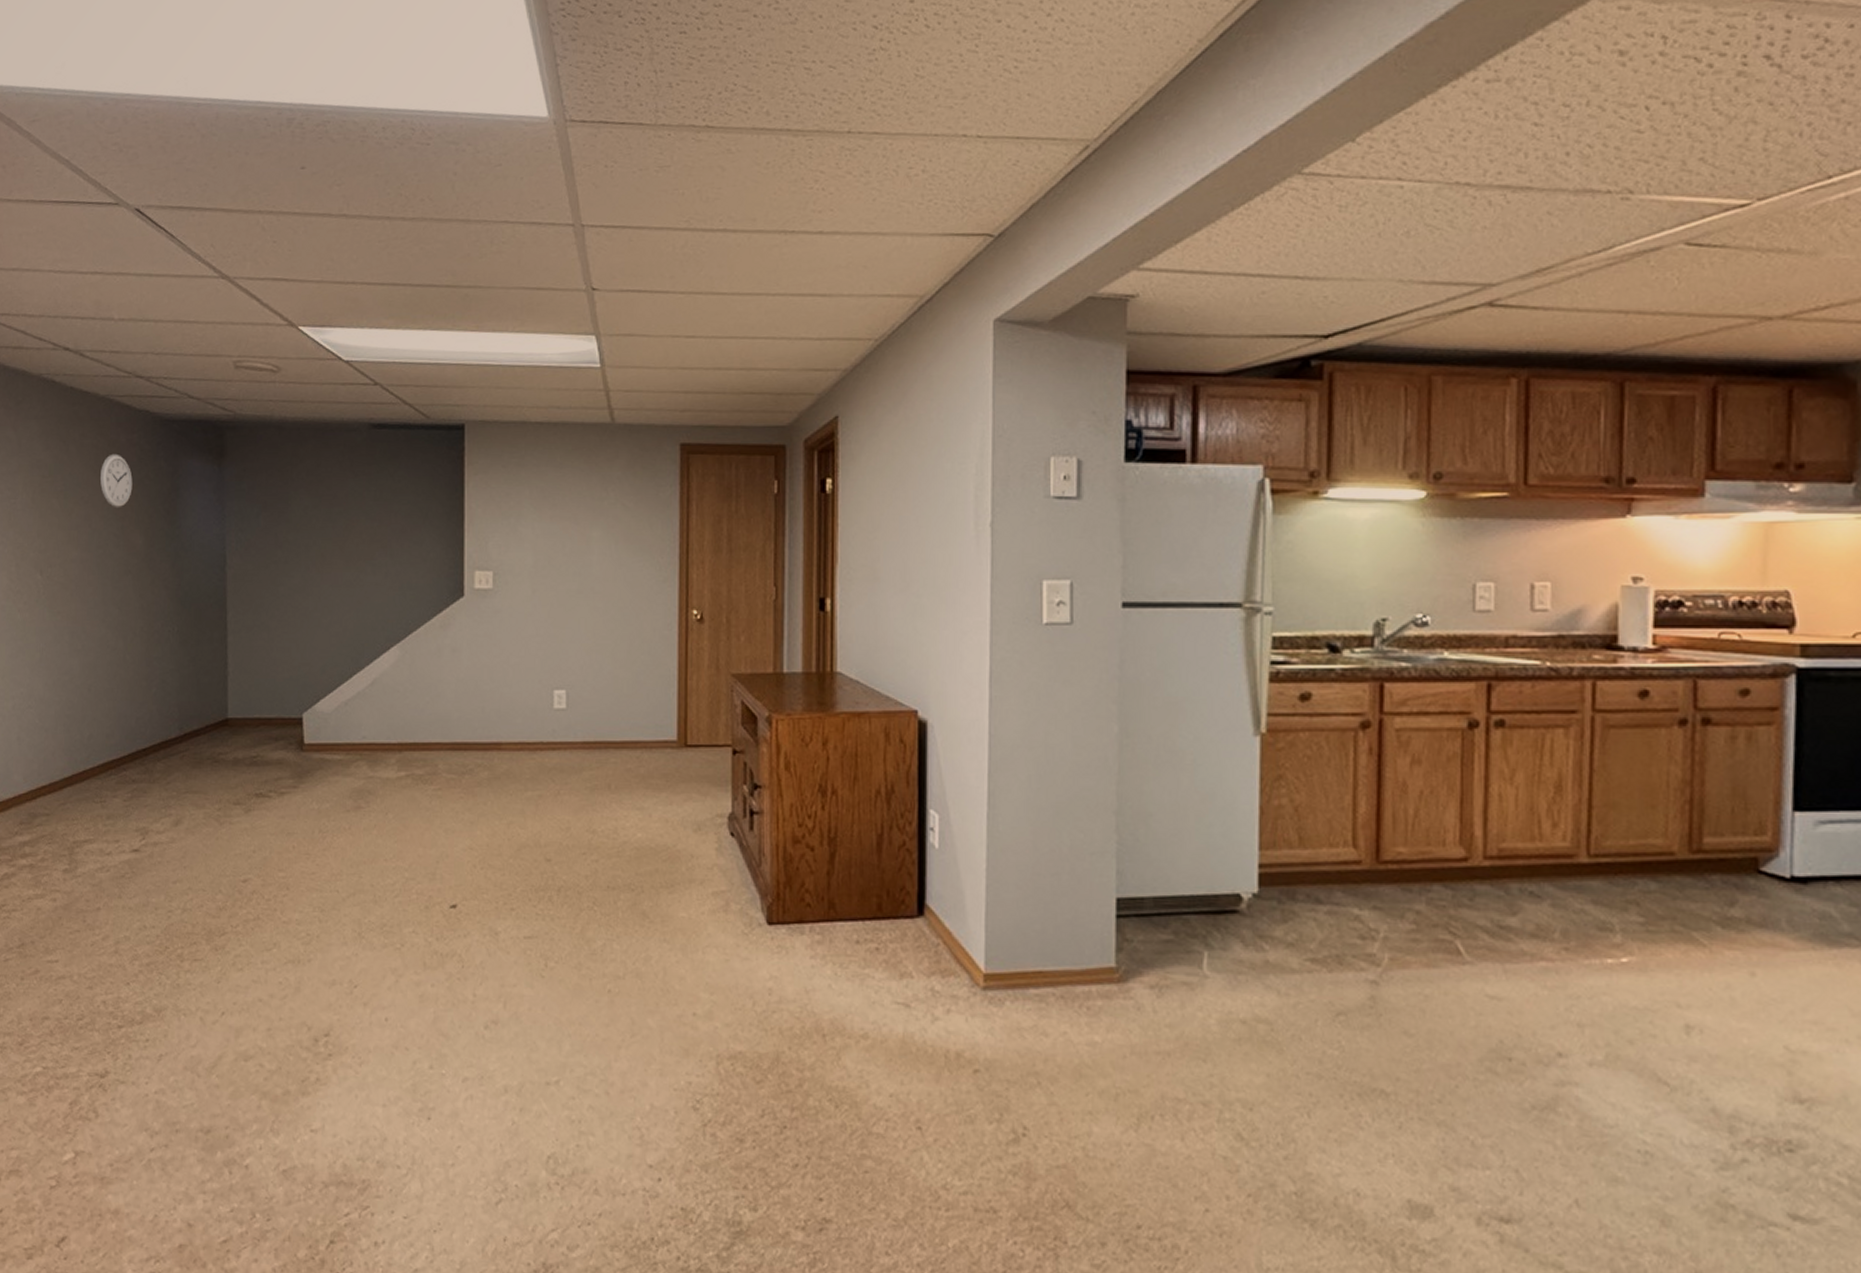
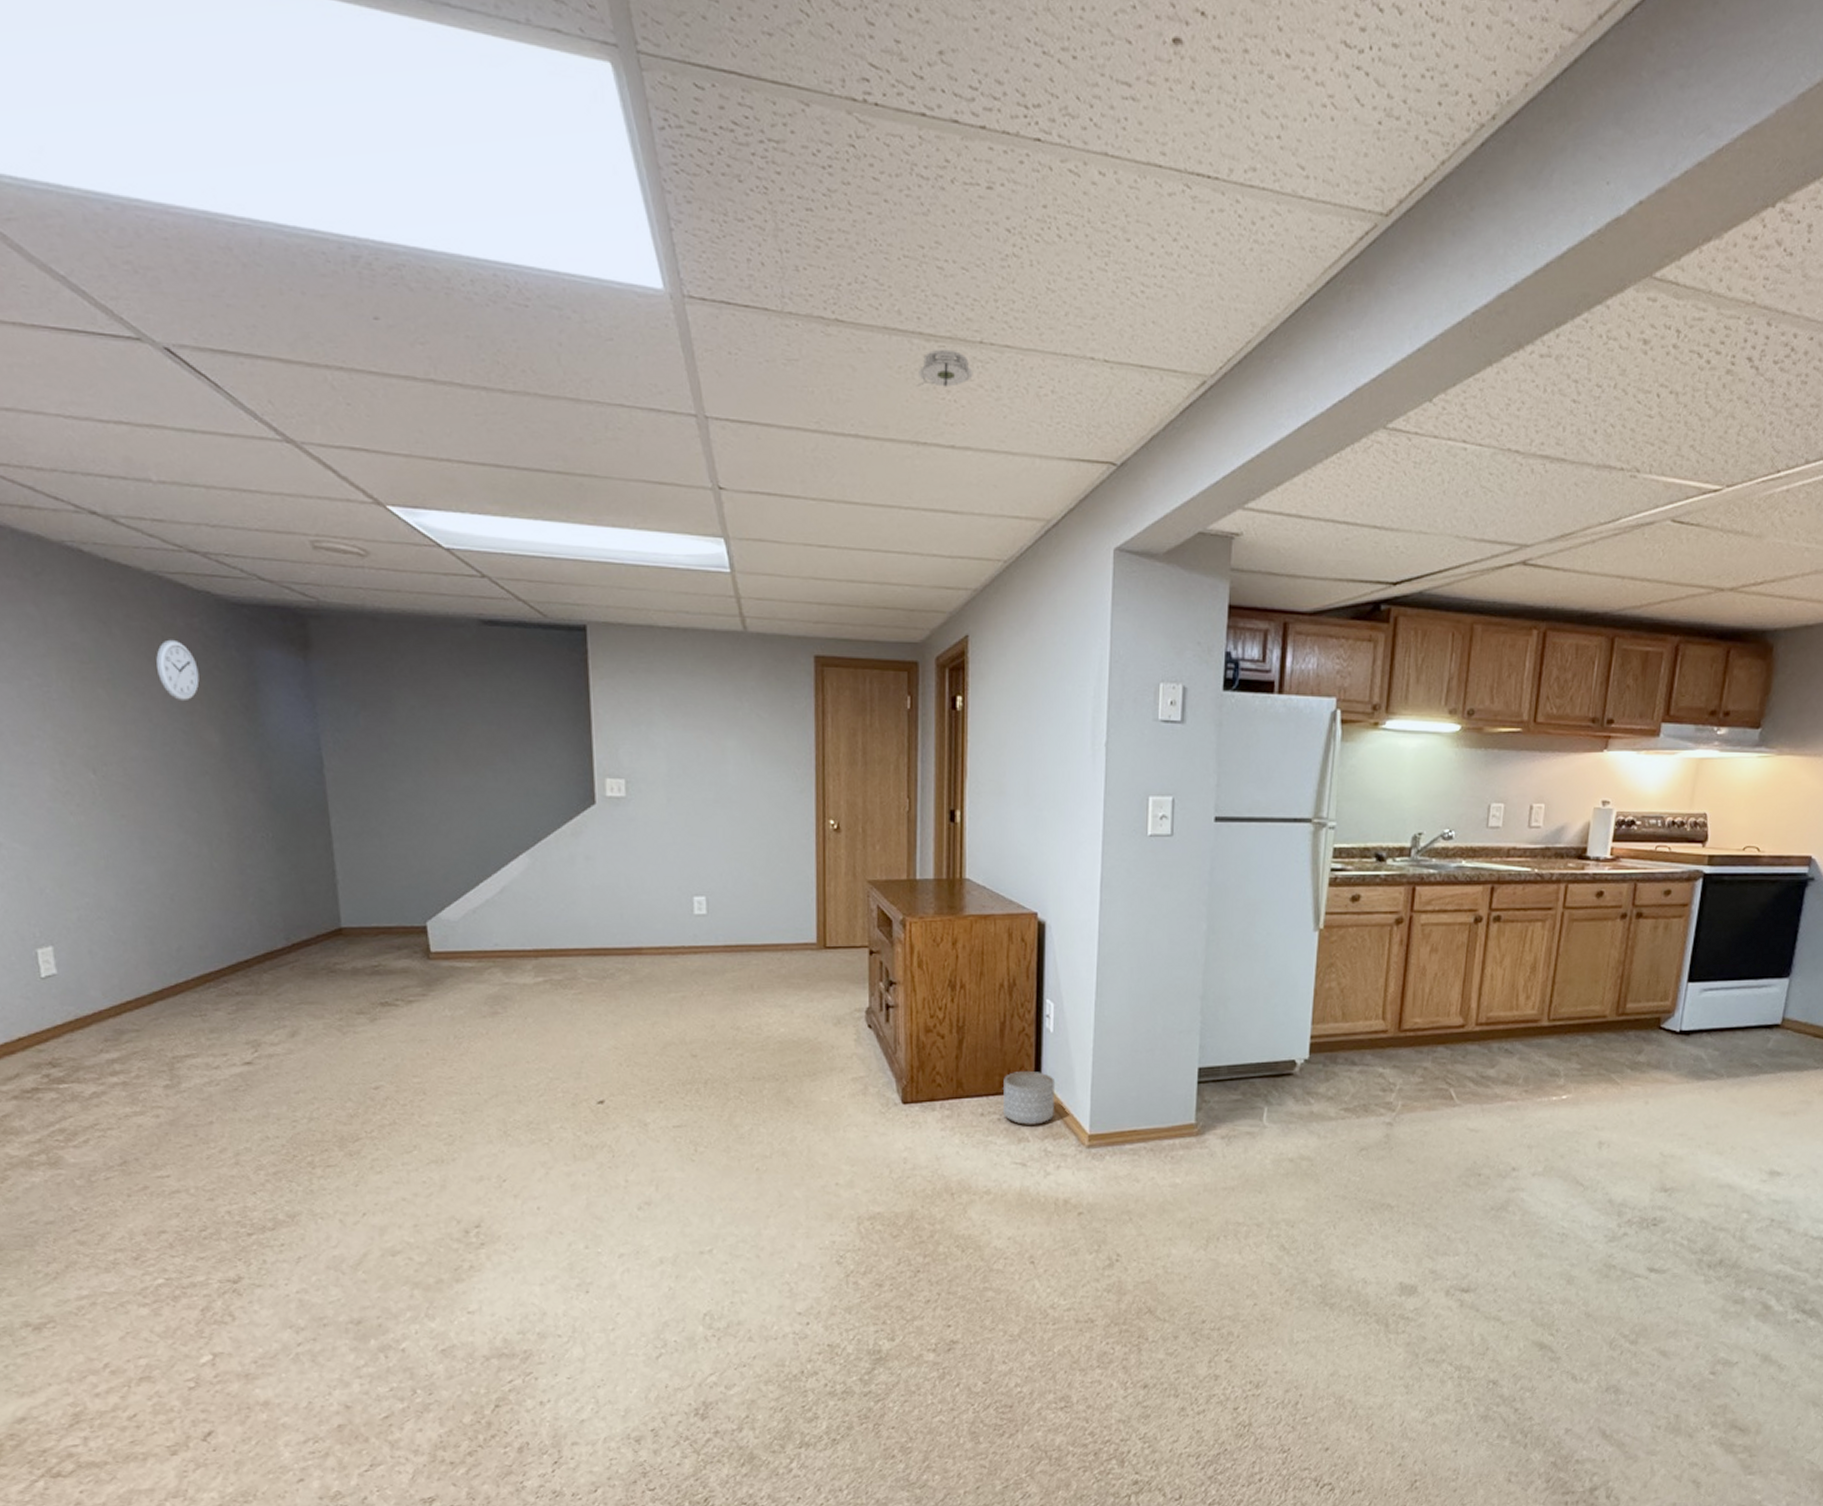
smoke detector: none [784,141,841,179] -> present [916,349,973,387]
planter: none [880,893,943,958] -> present [1002,1072,1056,1125]

